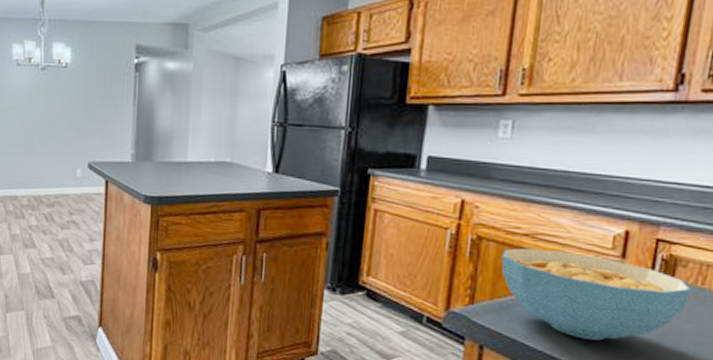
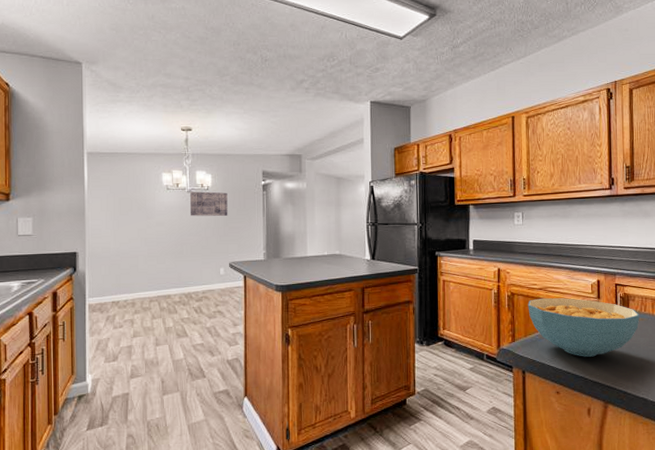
wall art: none [44,69,90,102] -> present [190,191,228,216]

